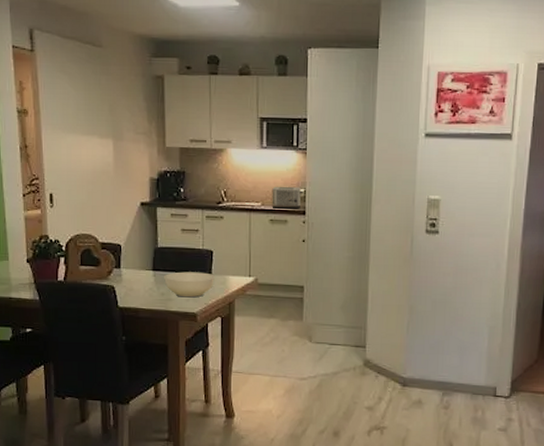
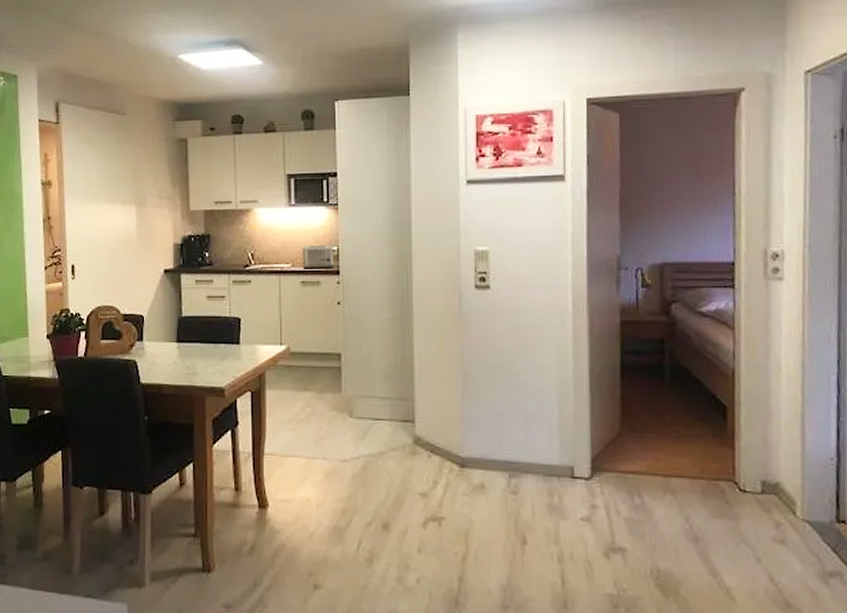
bowl: present [164,271,215,298] -> none [189,342,243,371]

